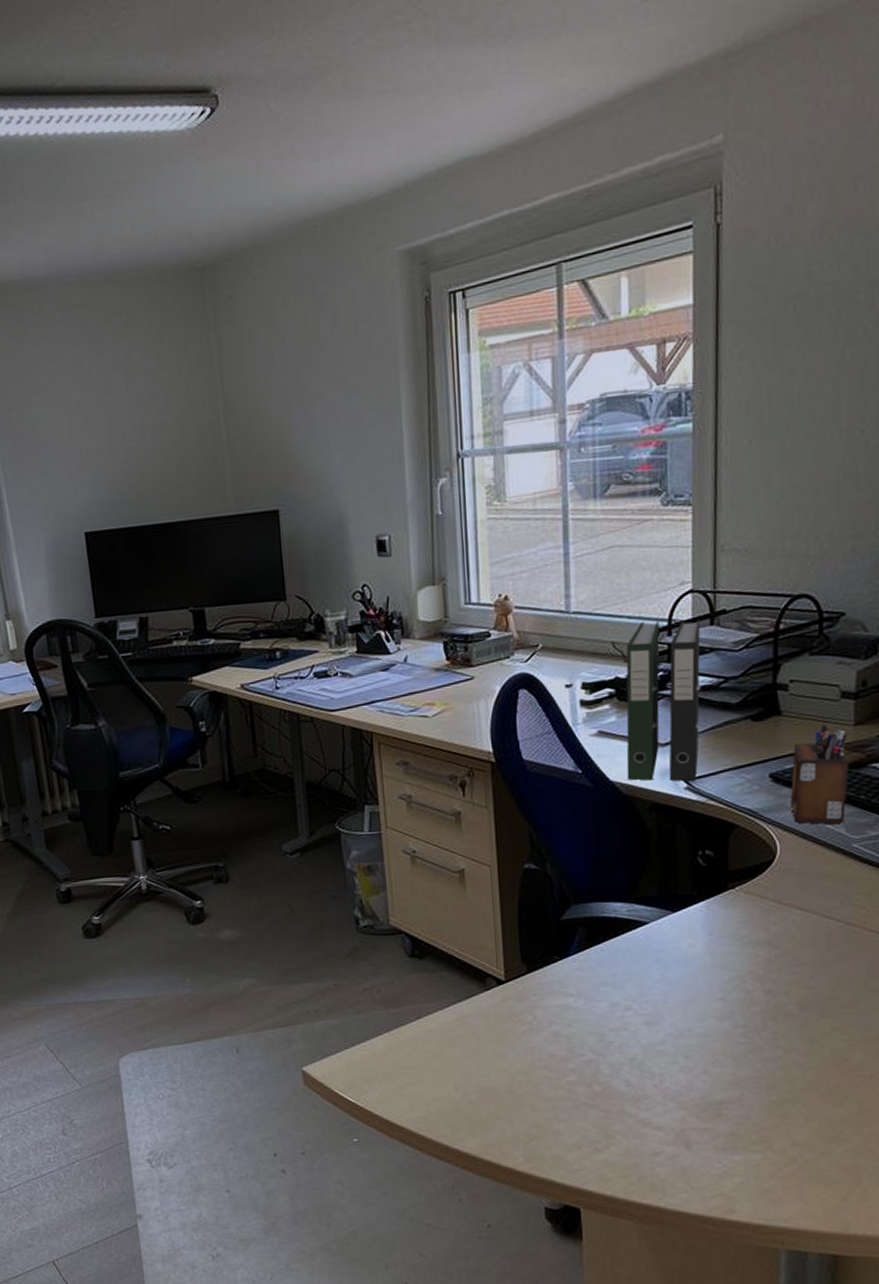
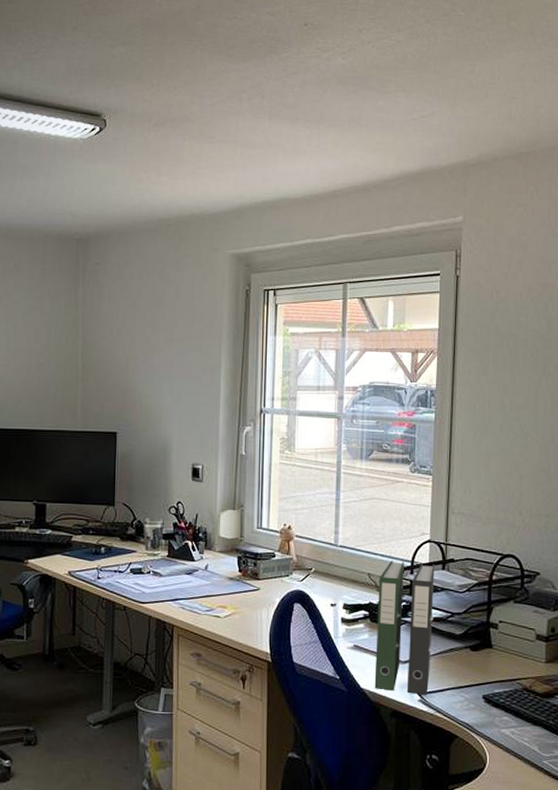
desk organizer: present [791,722,849,825] -> none [498,658,542,743]

